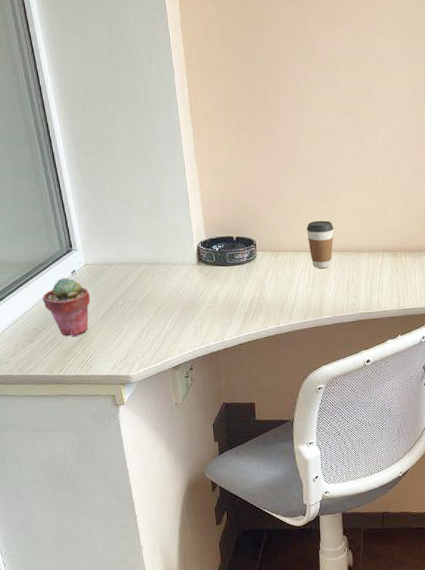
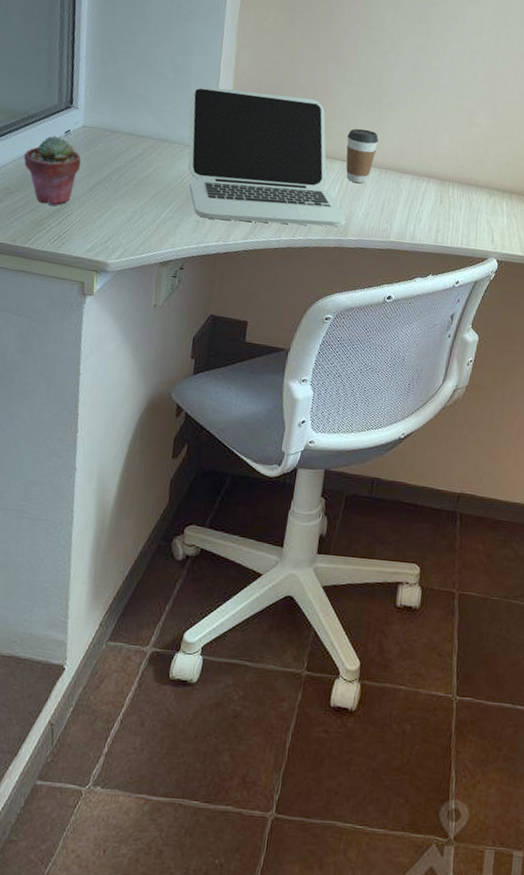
laptop: none [167,202,319,323] -> present [188,86,346,227]

